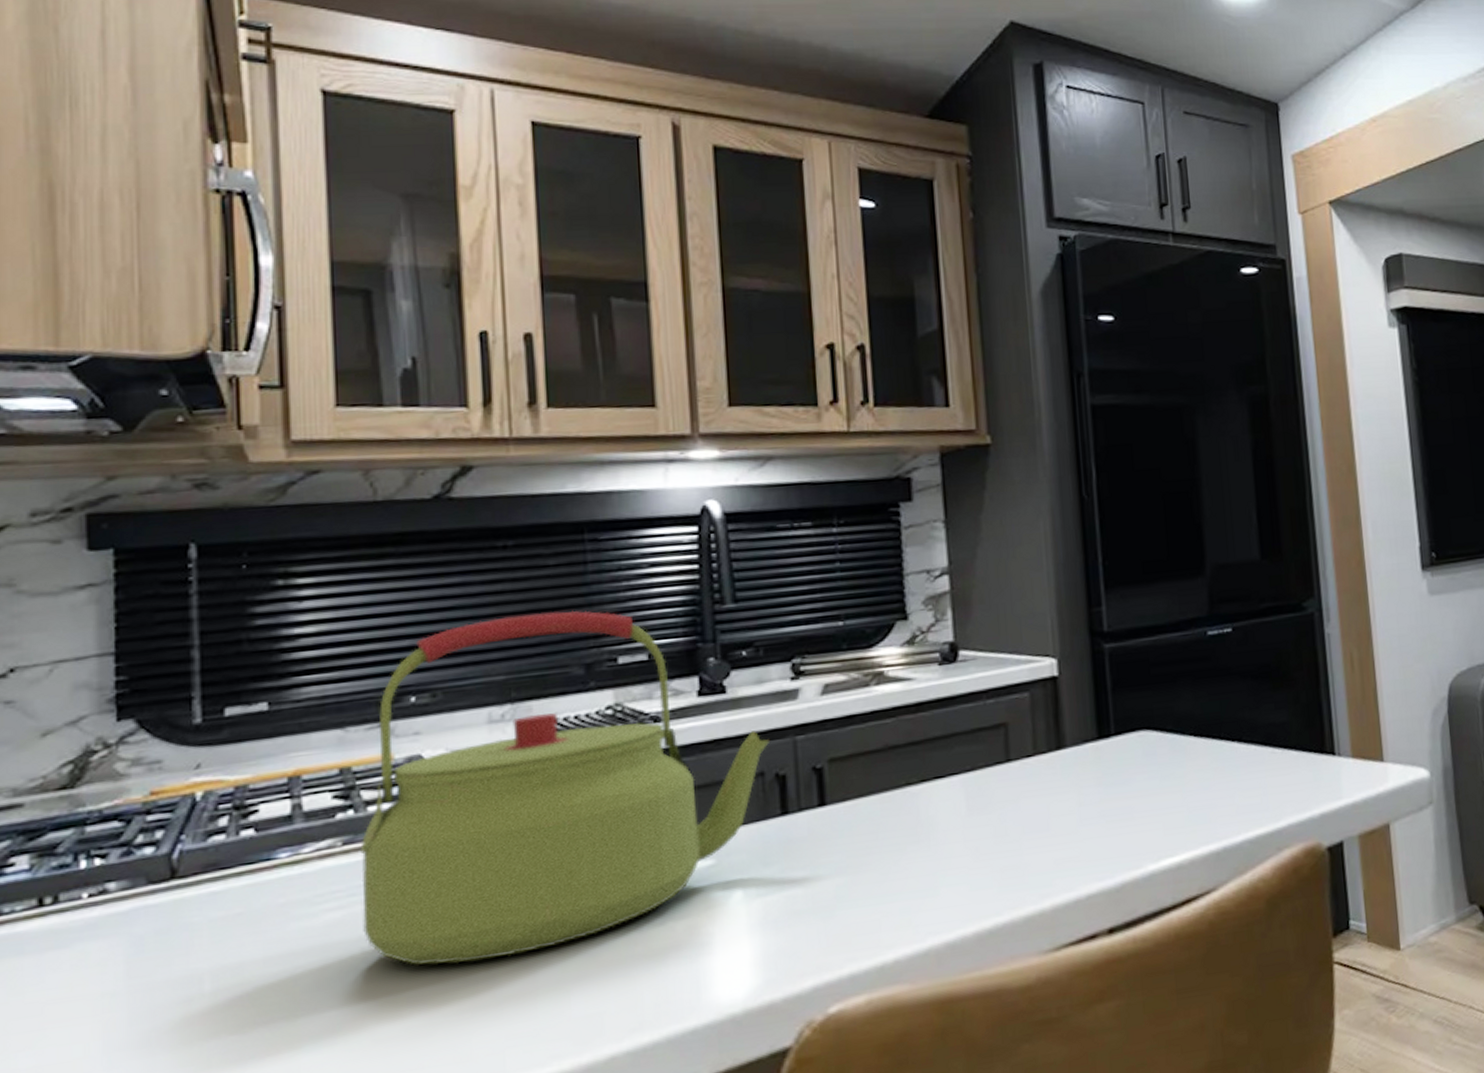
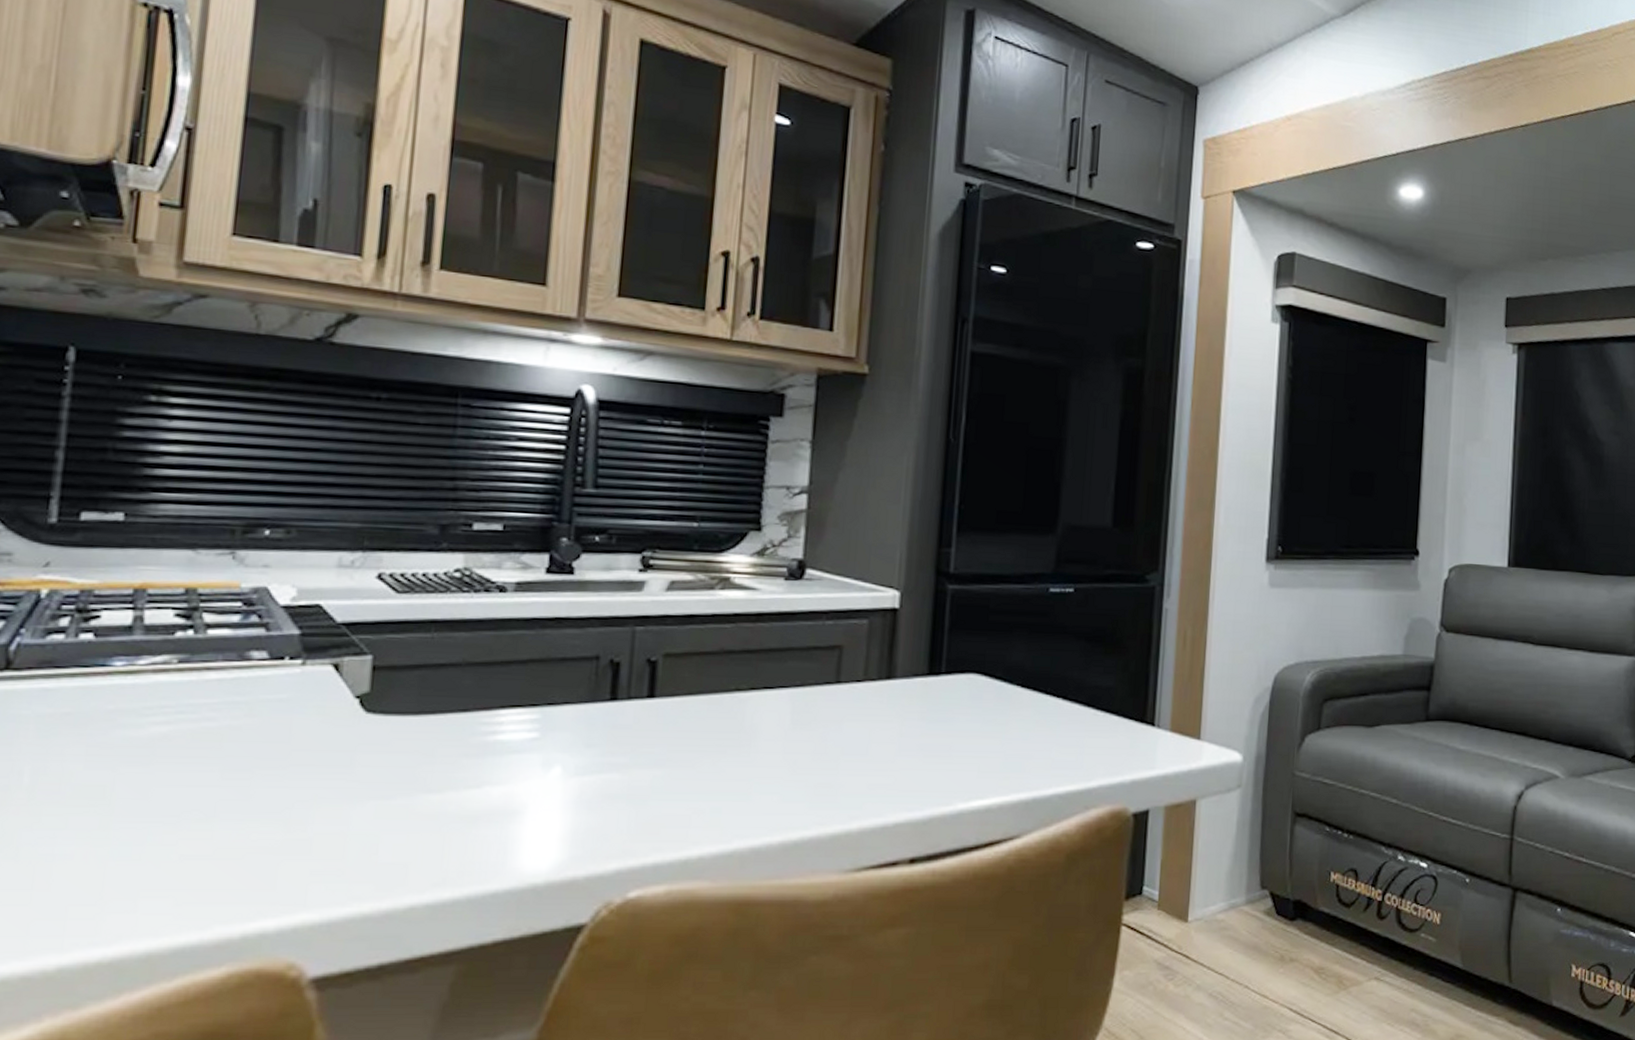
kettle: present [360,610,771,965] -> none [186,466,610,795]

